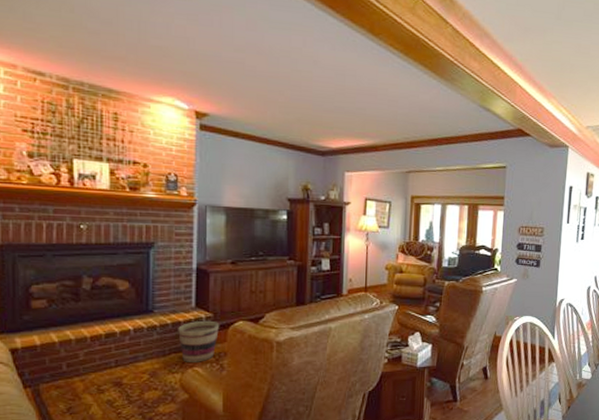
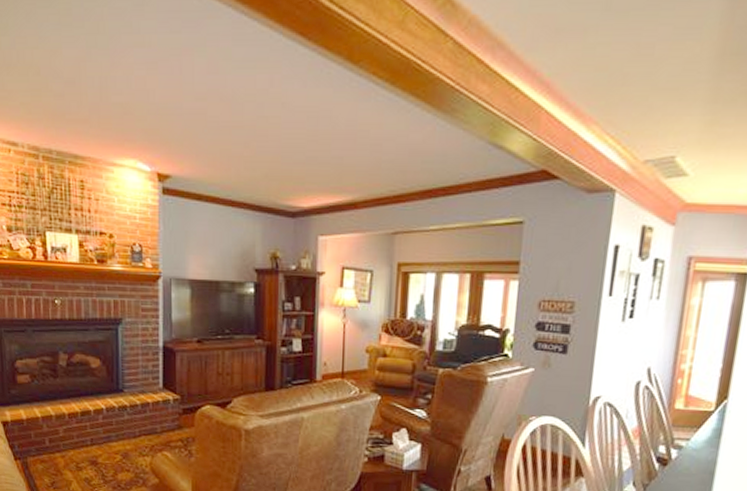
basket: present [178,320,220,362] -> none [147,402,188,447]

